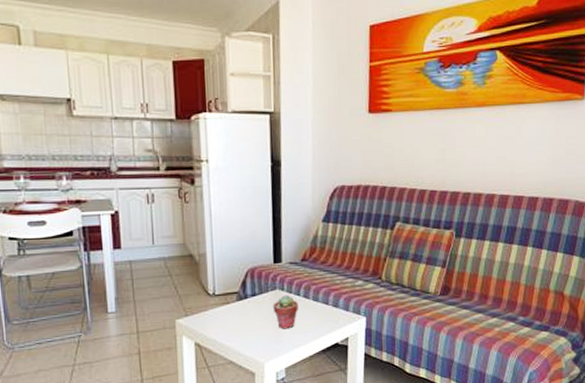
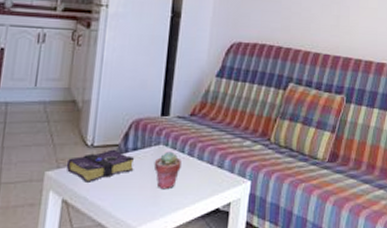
book: none [193,296,255,327] -> present [66,149,135,182]

